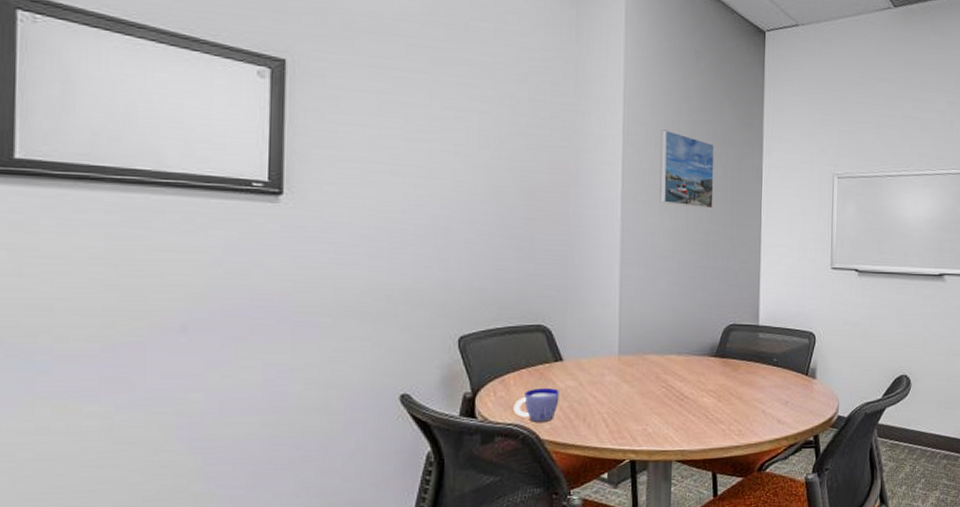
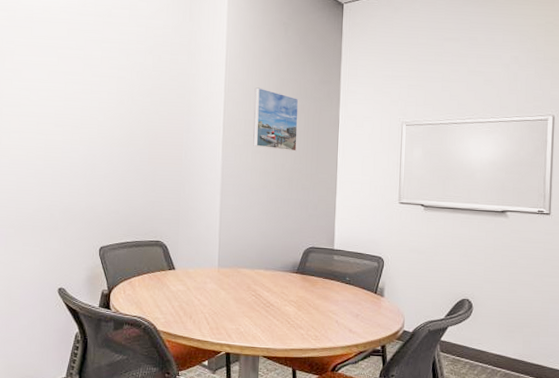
cup: present [514,388,559,422] -> none [138,290,172,316]

